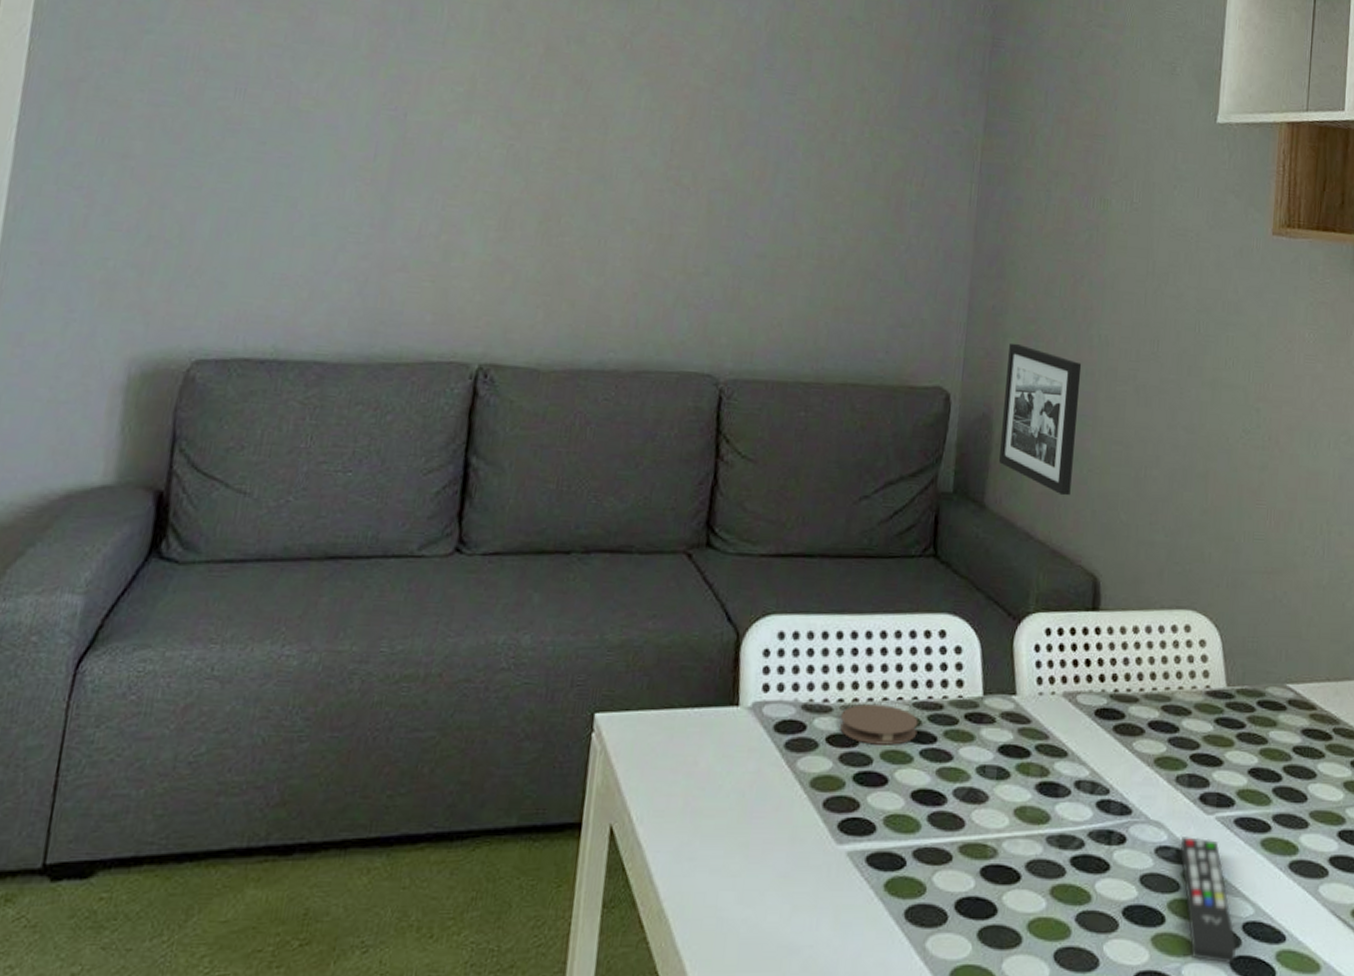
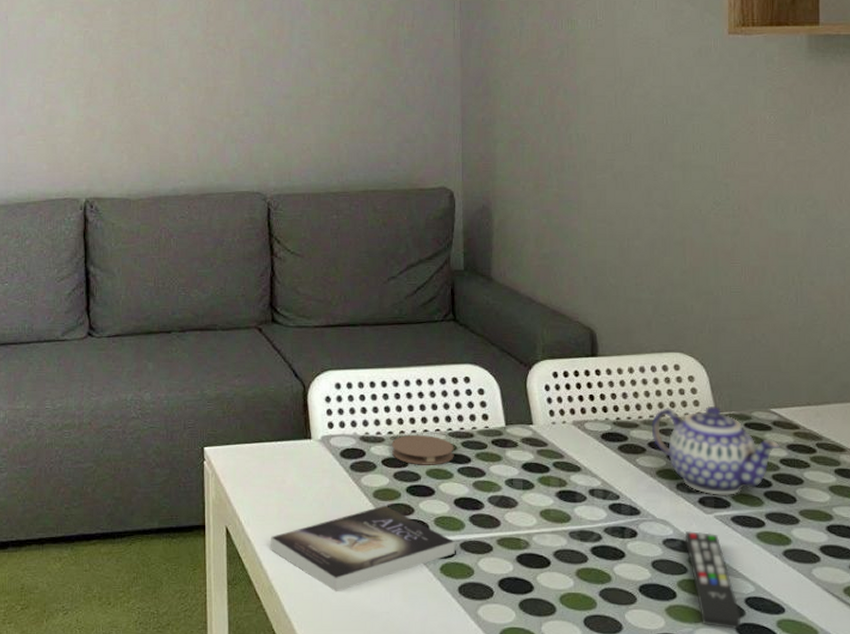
book: none [667,797,906,918] -> present [271,505,455,592]
picture frame: present [999,343,1082,496] -> none [500,147,564,267]
teapot: none [1153,677,1295,791] -> present [651,405,781,495]

